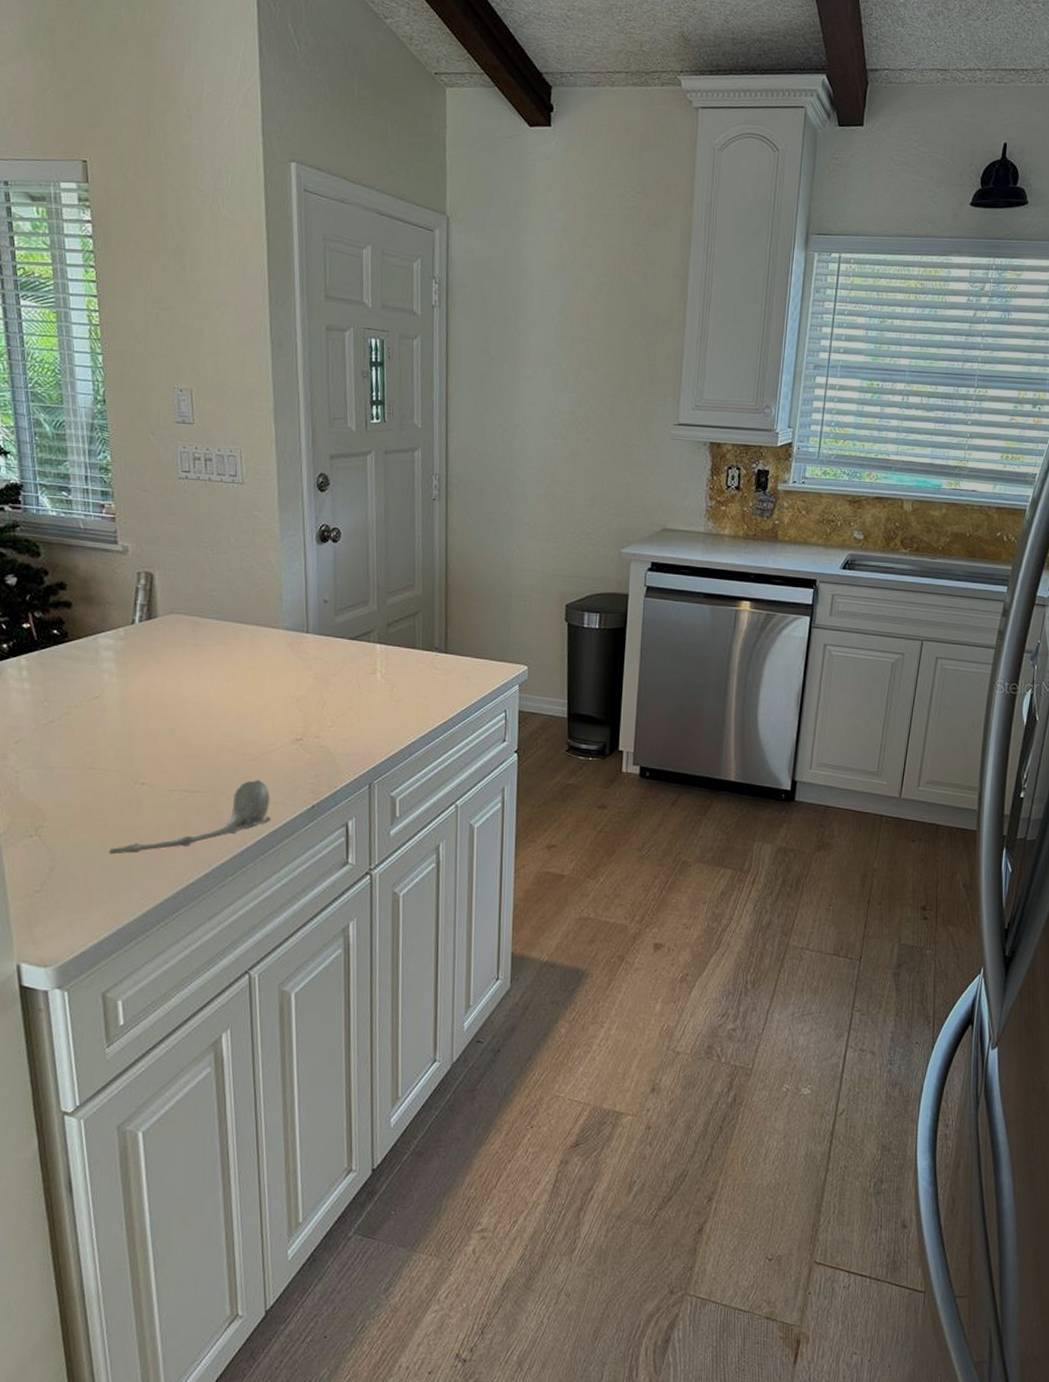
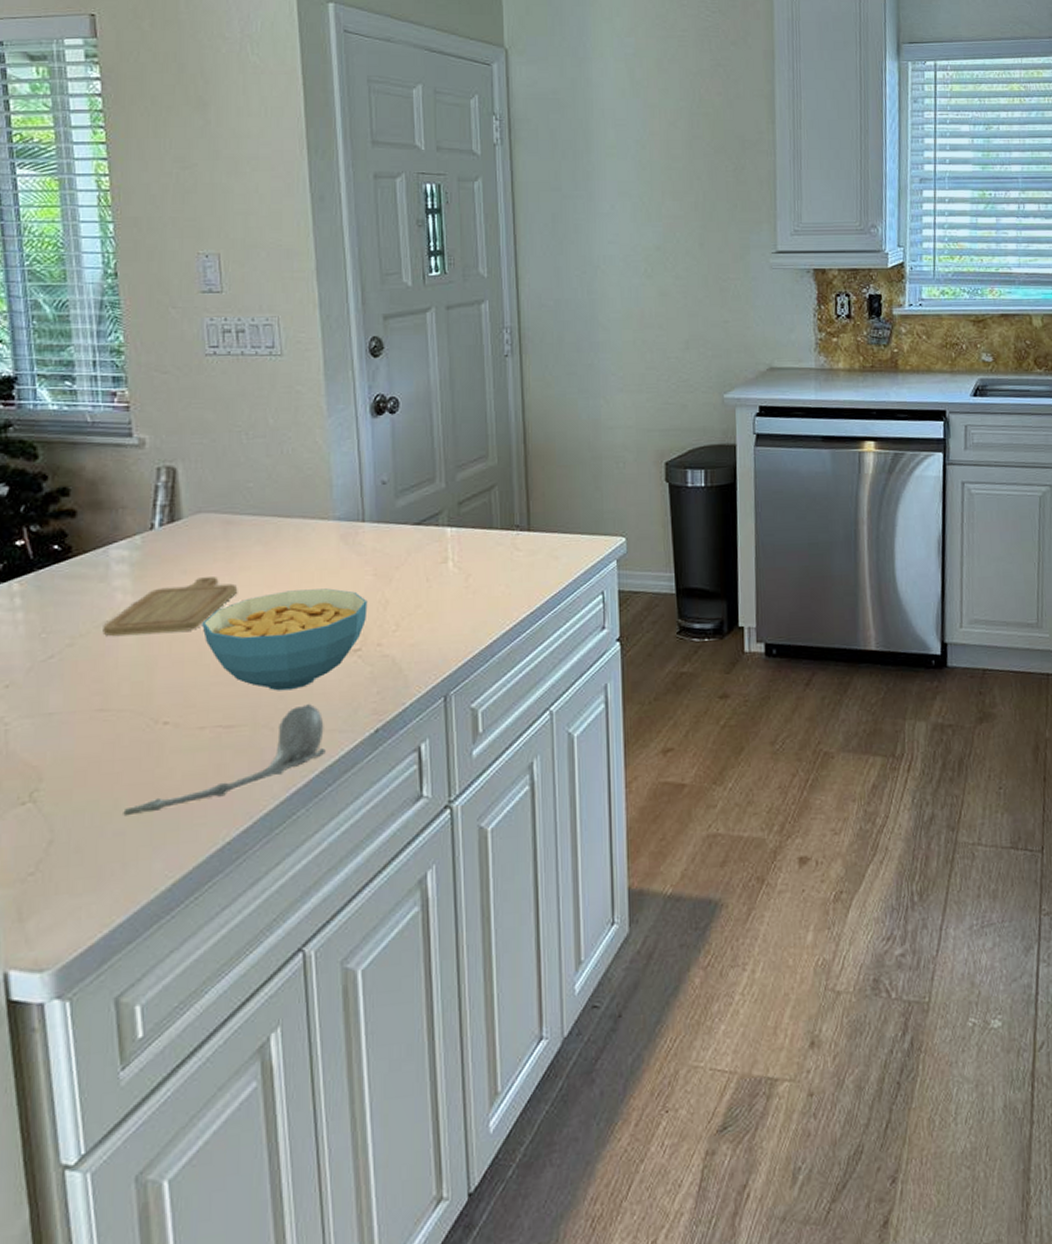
chopping board: none [93,668,203,711] -> present [103,577,238,636]
cereal bowl: none [173,685,309,767] -> present [202,588,368,691]

